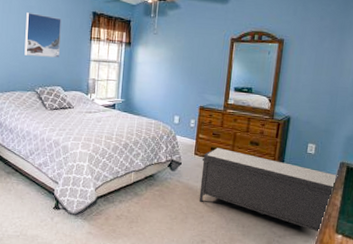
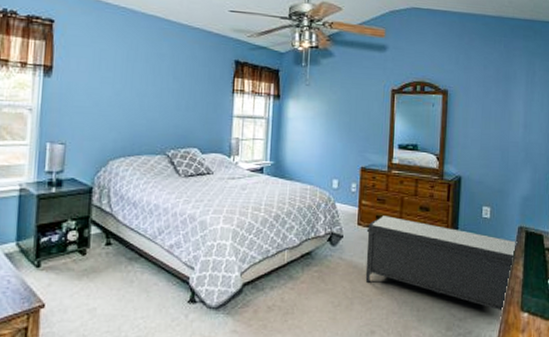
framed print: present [24,13,61,58] -> none [153,61,198,114]

